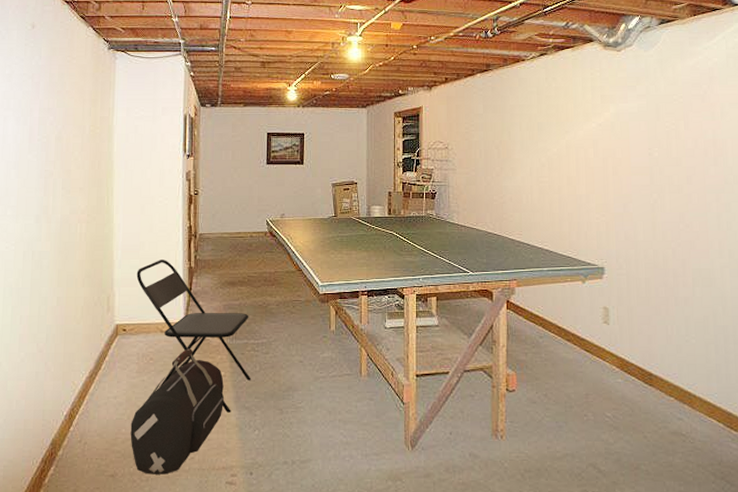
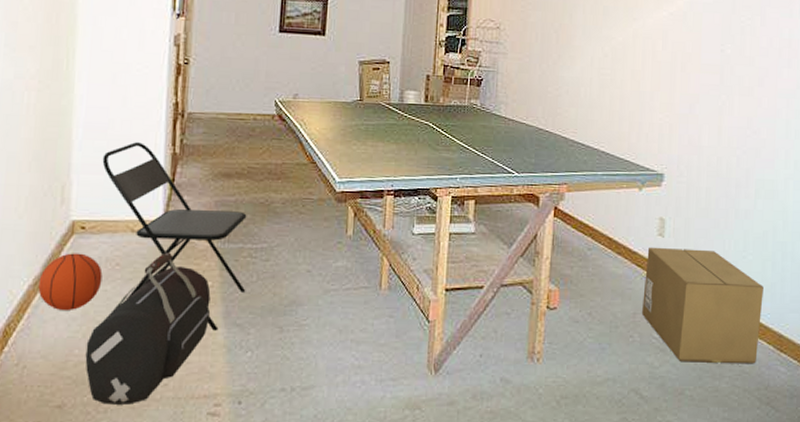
basketball: none [93,350,140,397] -> present [38,253,103,310]
box: none [593,333,709,441] -> present [642,247,764,364]

